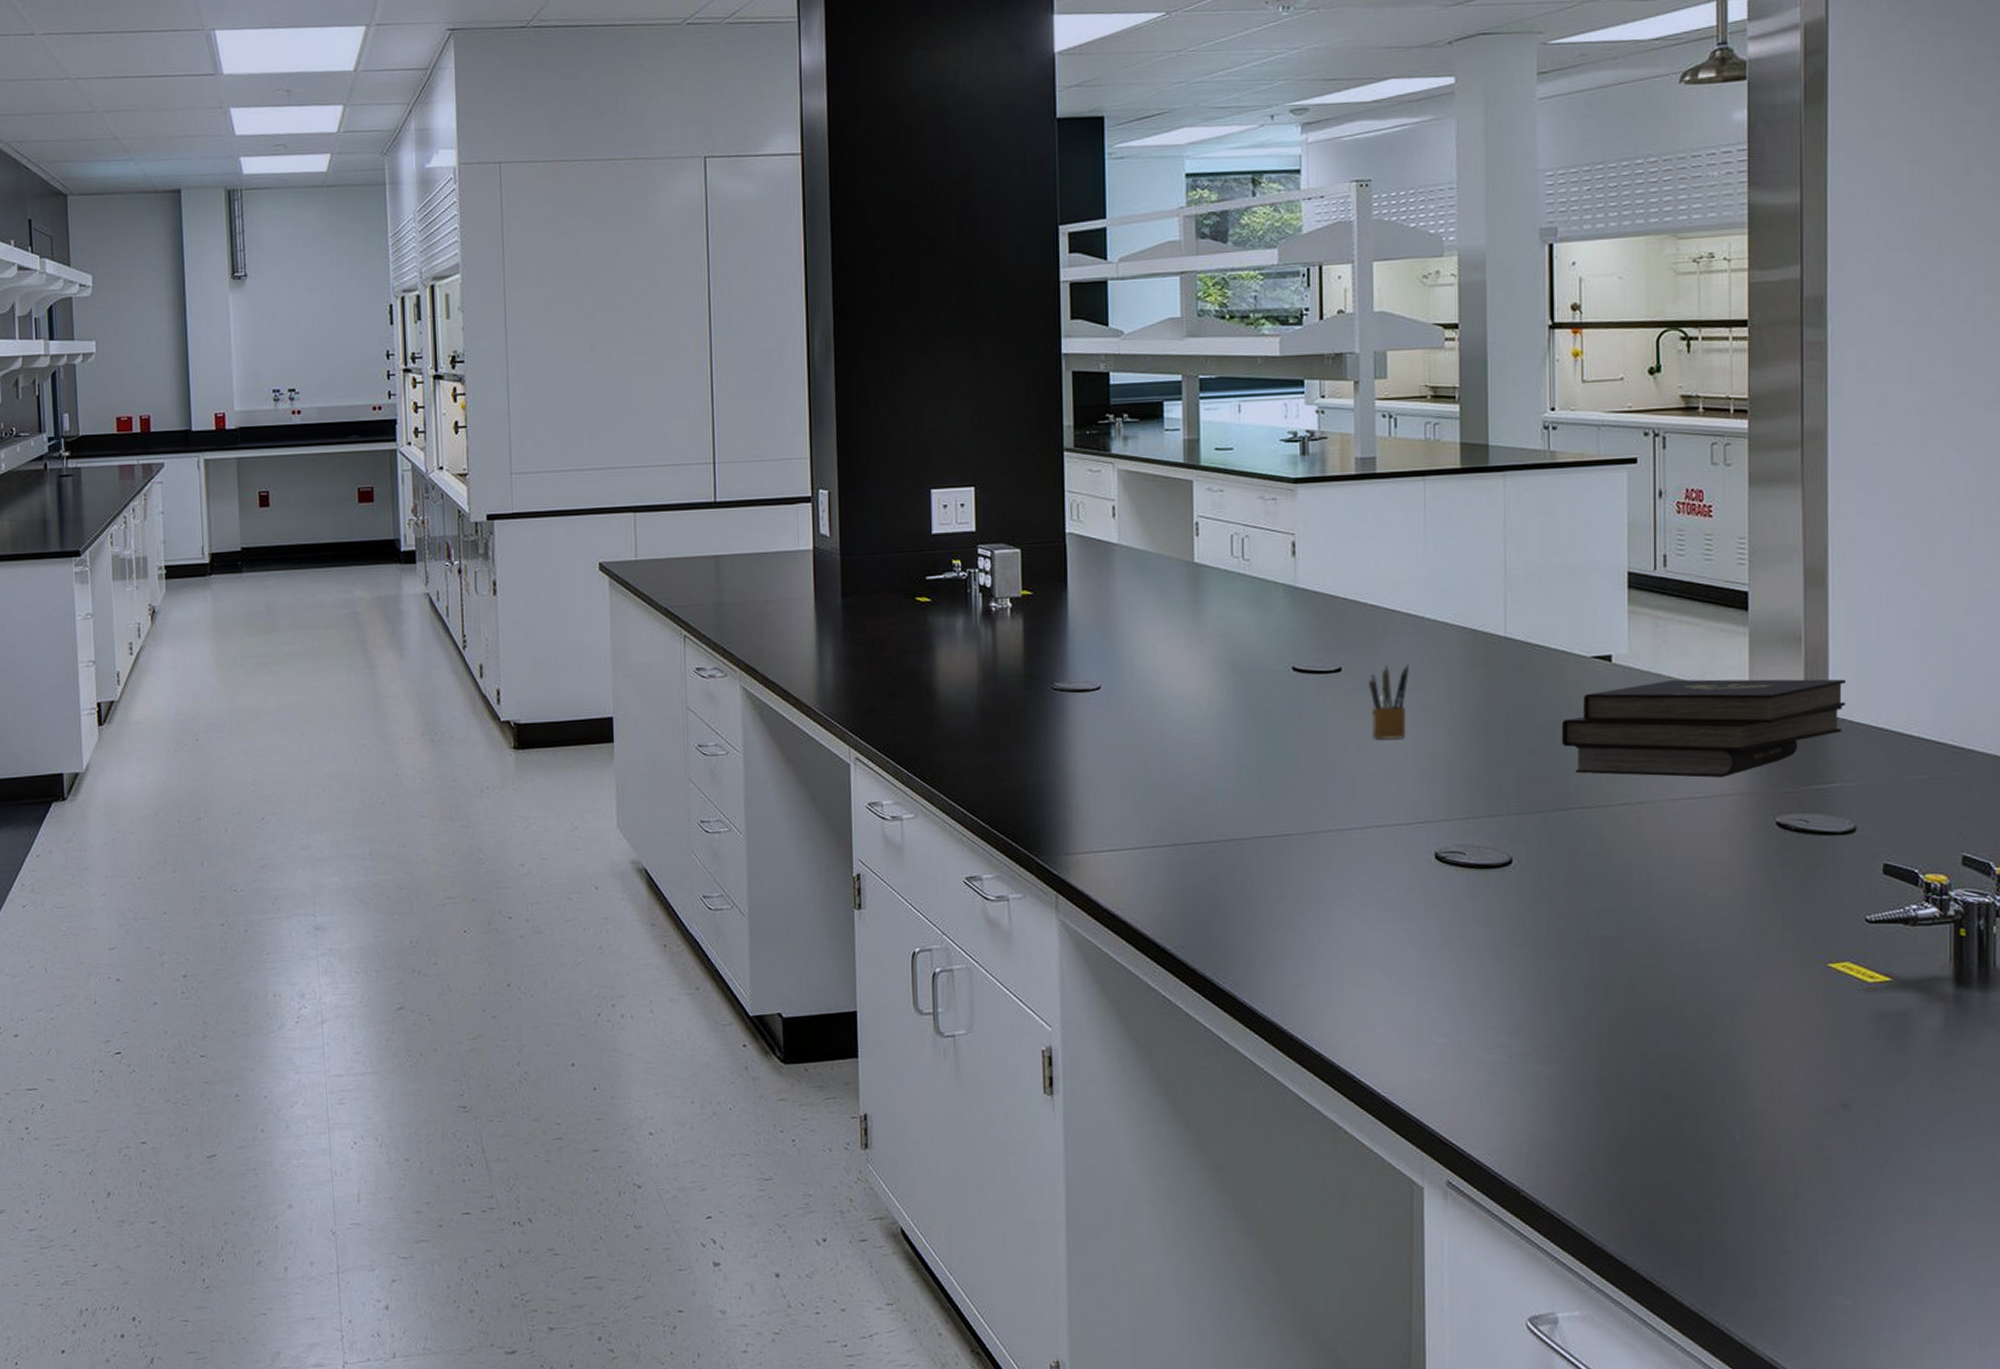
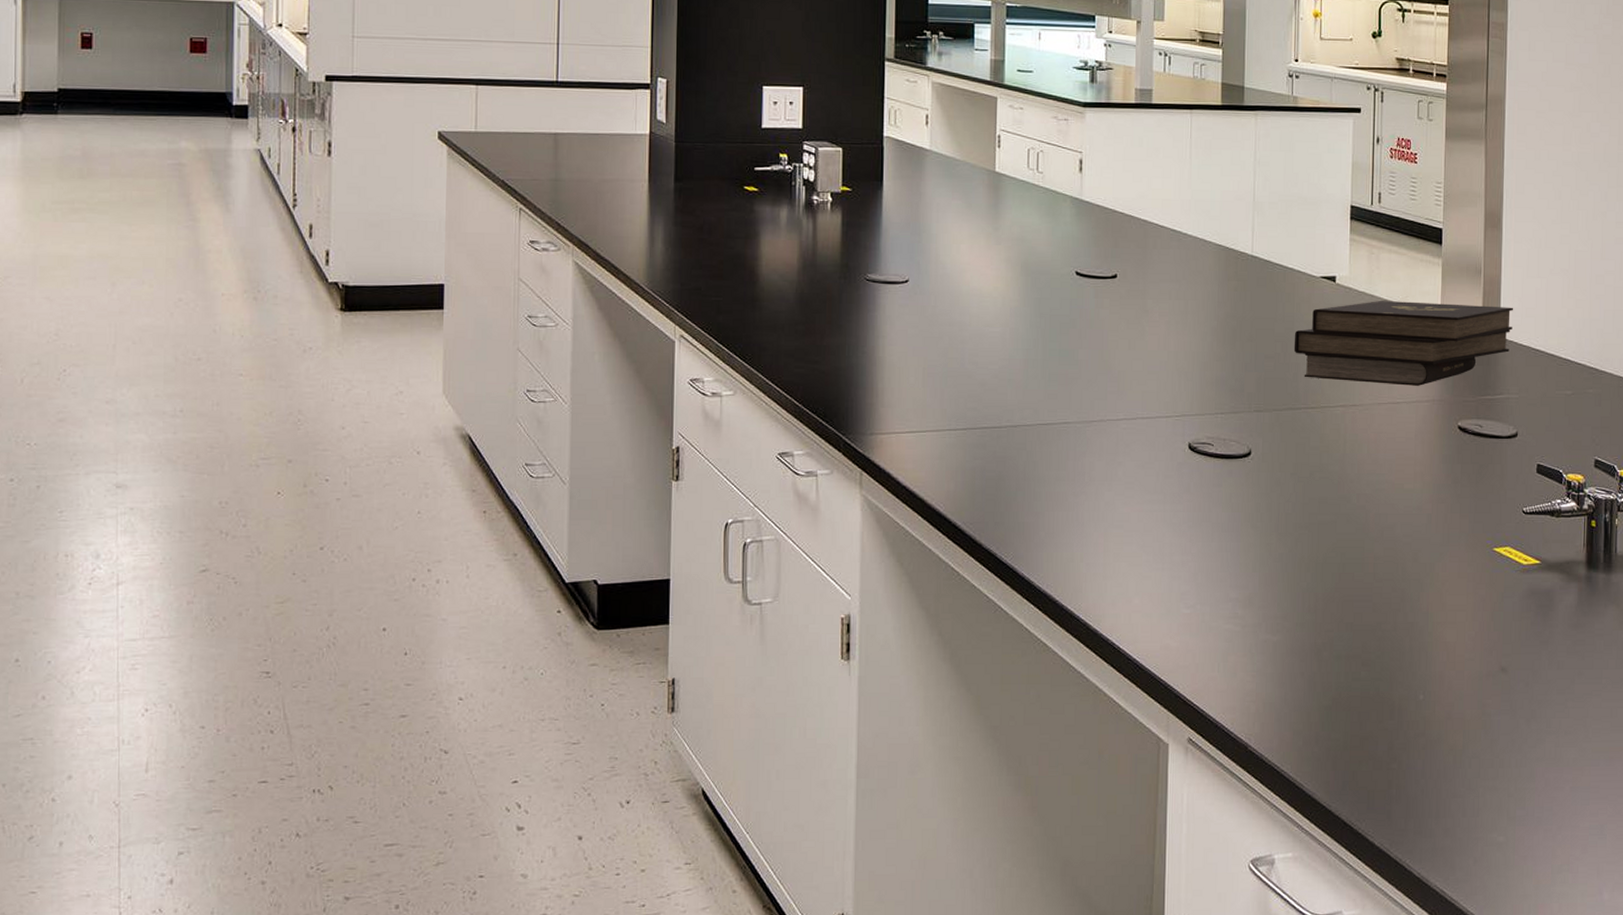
pencil box: present [1368,663,1409,739] -> none [1138,274,1173,341]

